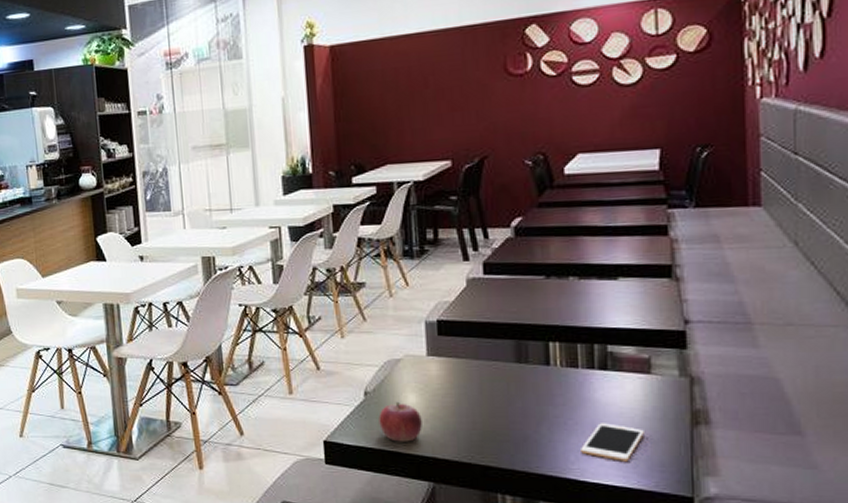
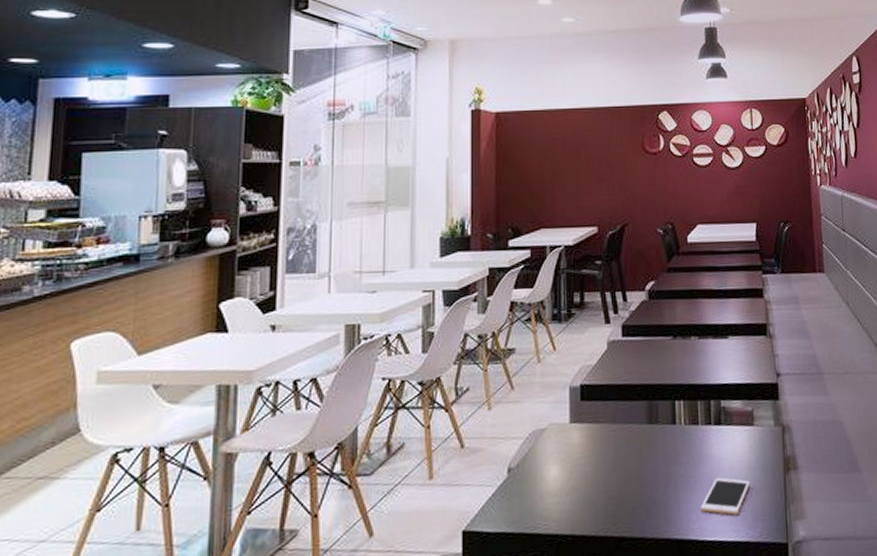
fruit: present [379,401,422,442] -> none [521,475,563,522]

